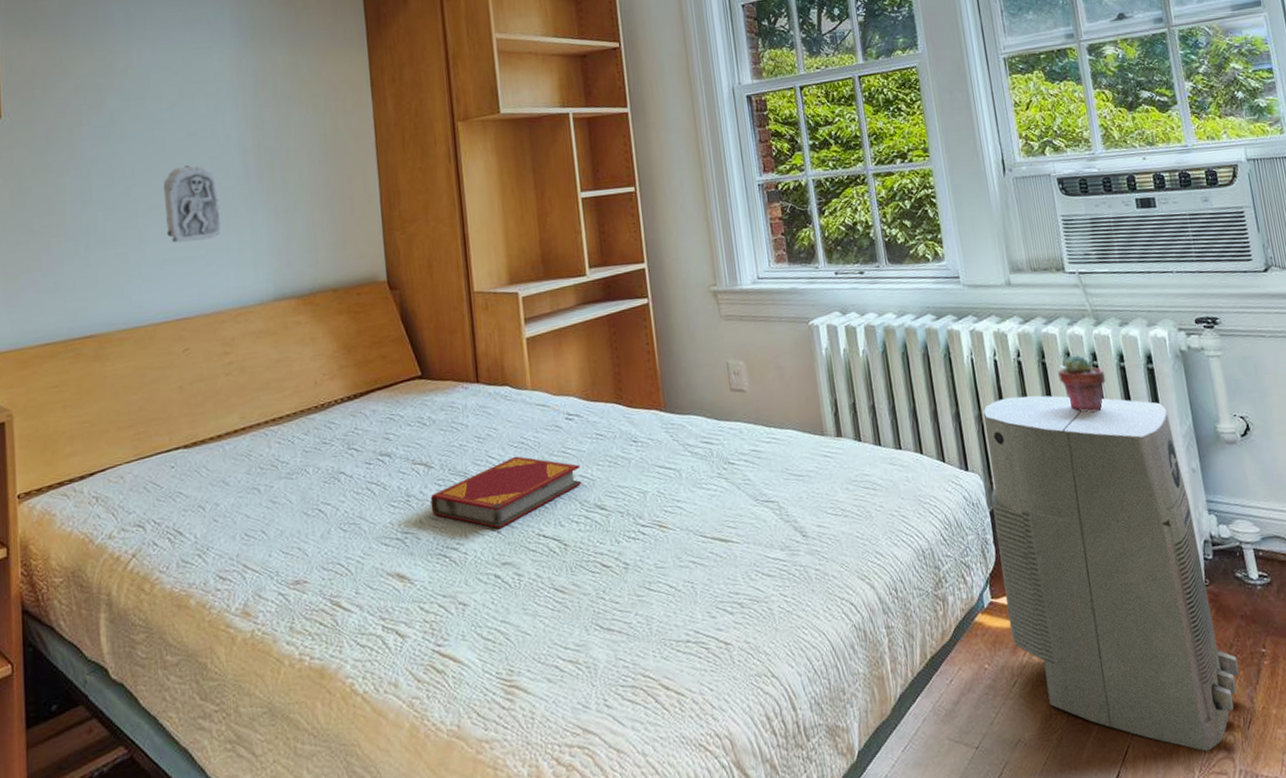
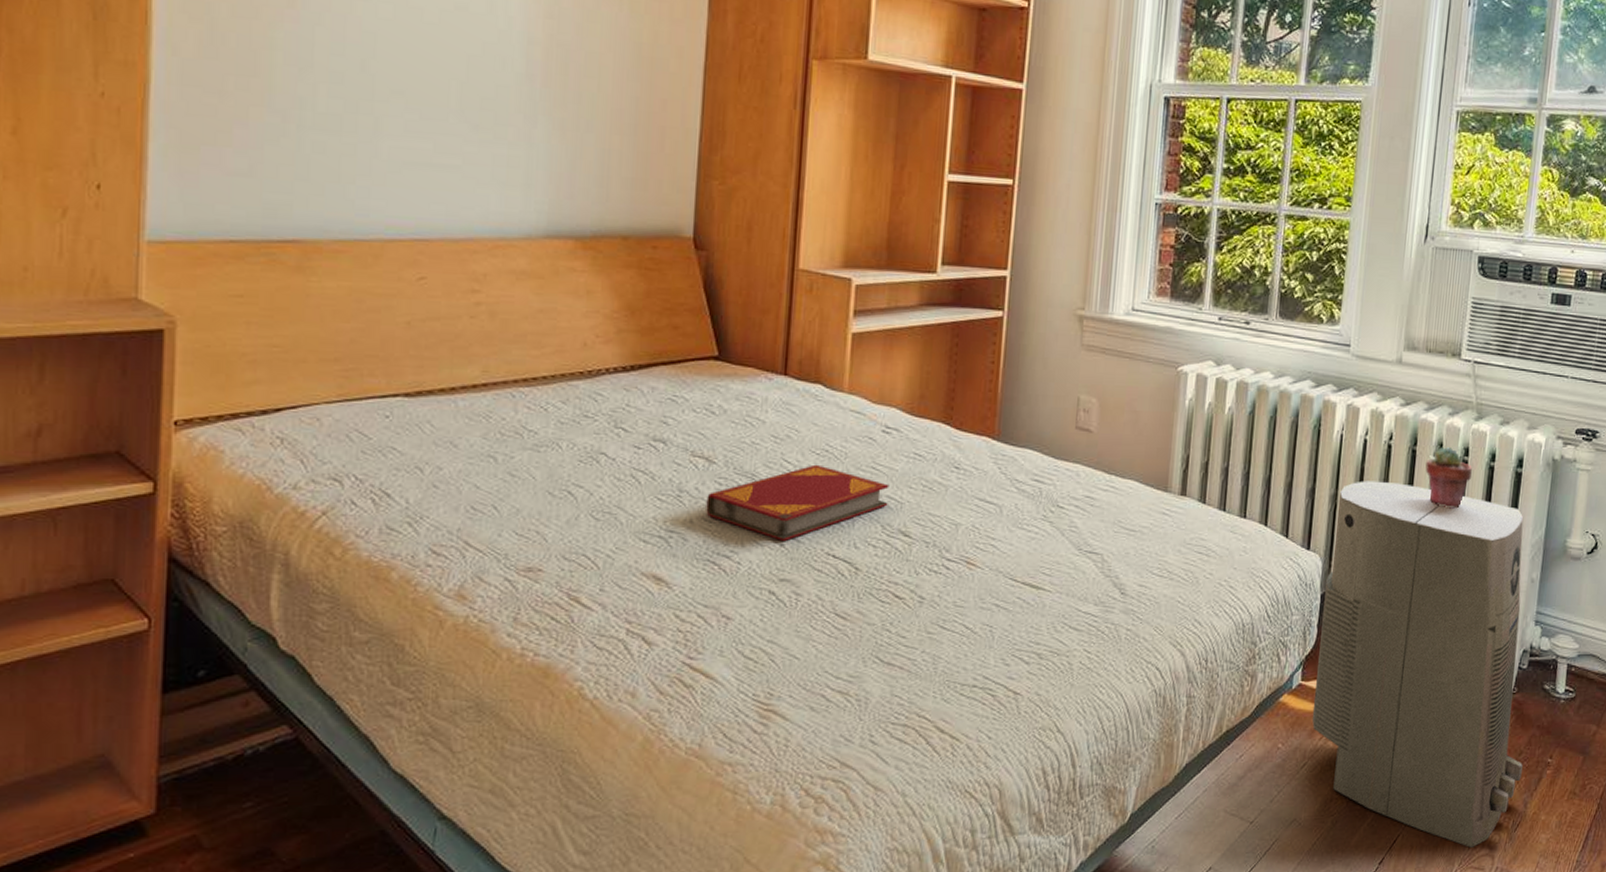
wall relief: present [163,164,223,243] -> none [411,45,490,147]

